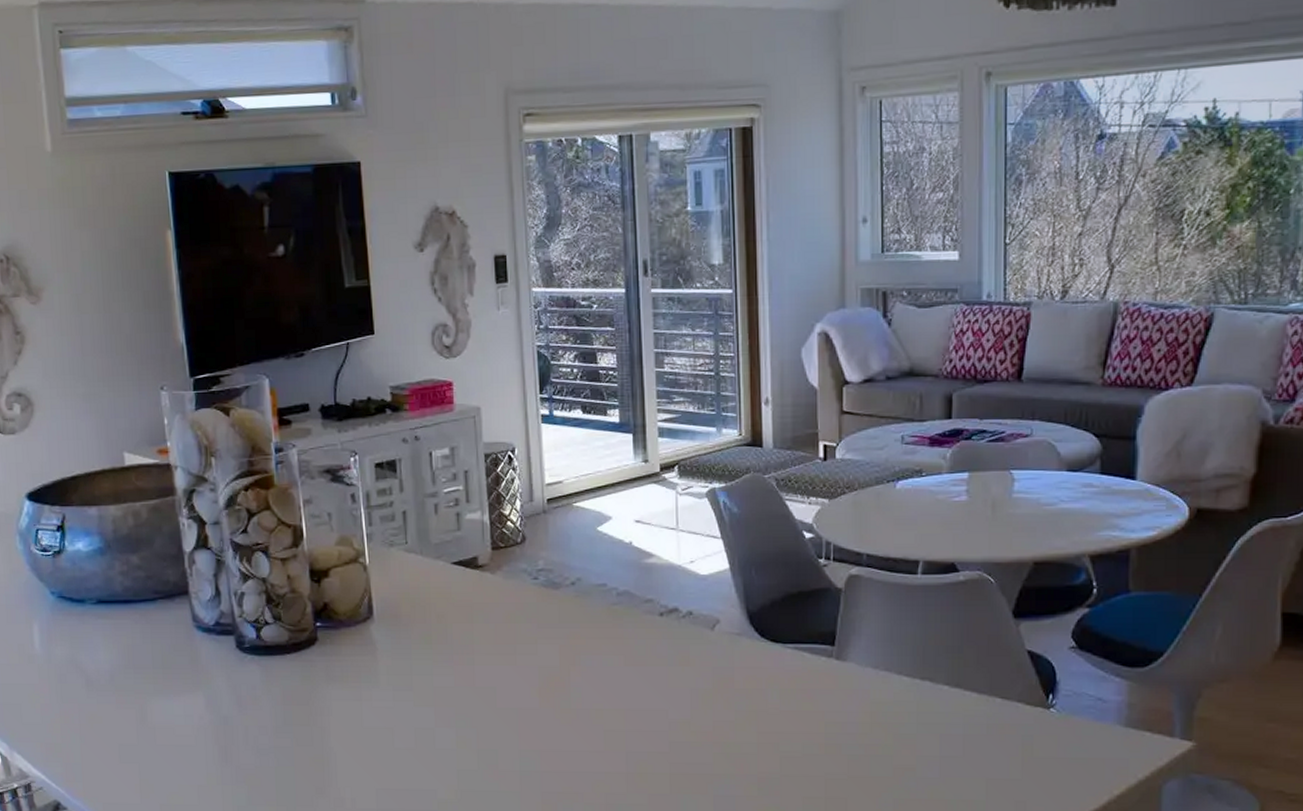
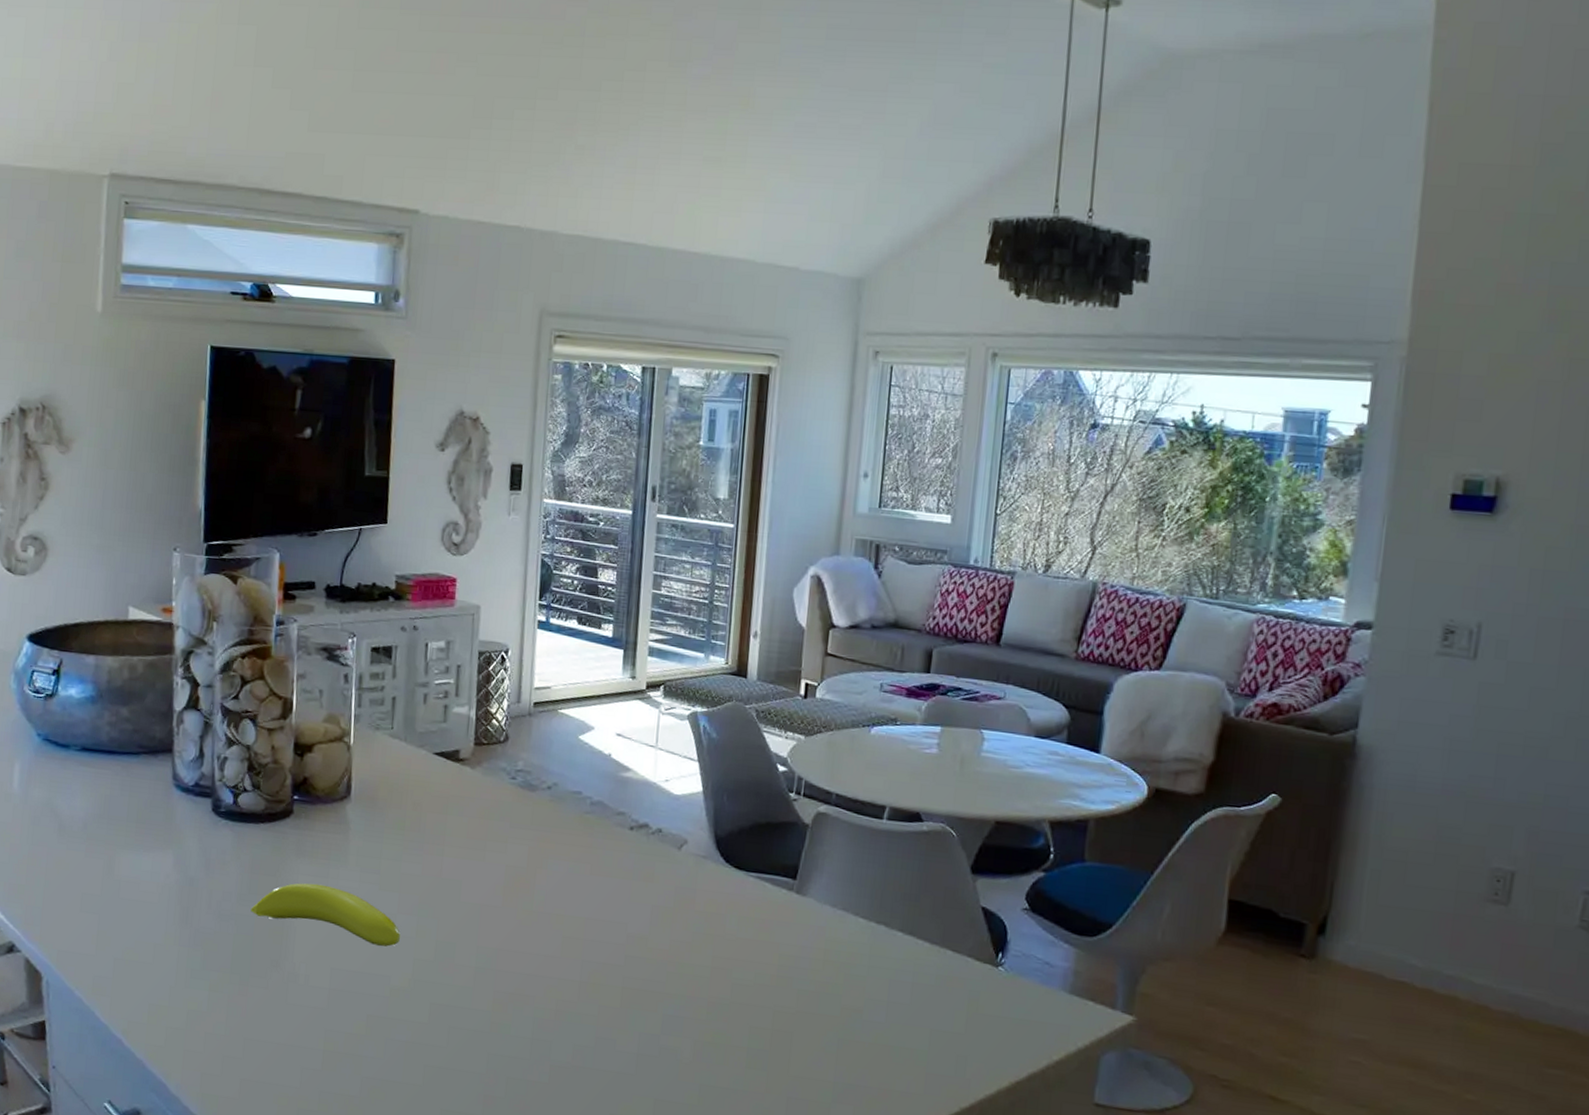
banana: none [288,707,442,761] -> present [251,883,401,947]

